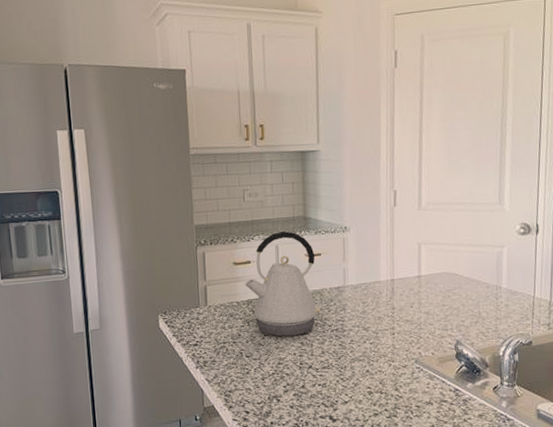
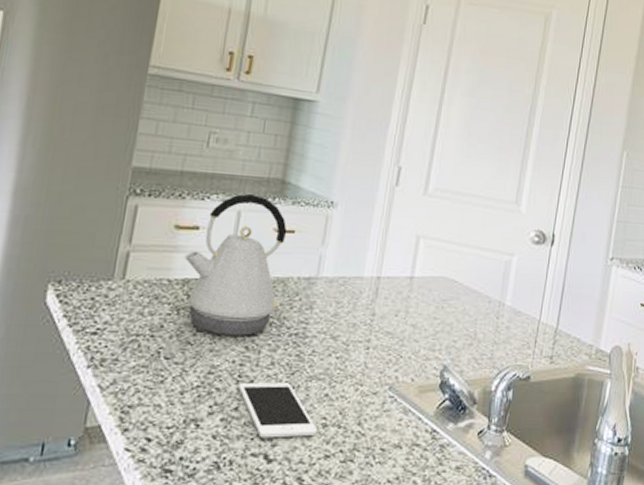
cell phone: none [301,365,366,405] -> present [238,382,318,438]

